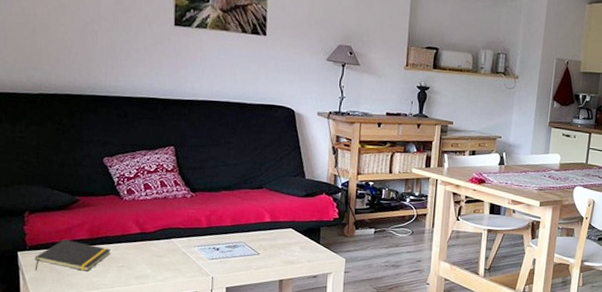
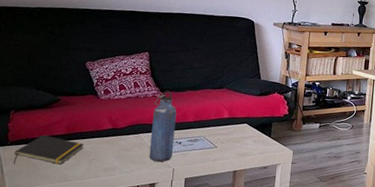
water bottle: none [184,190,212,270] -> present [149,90,177,162]

